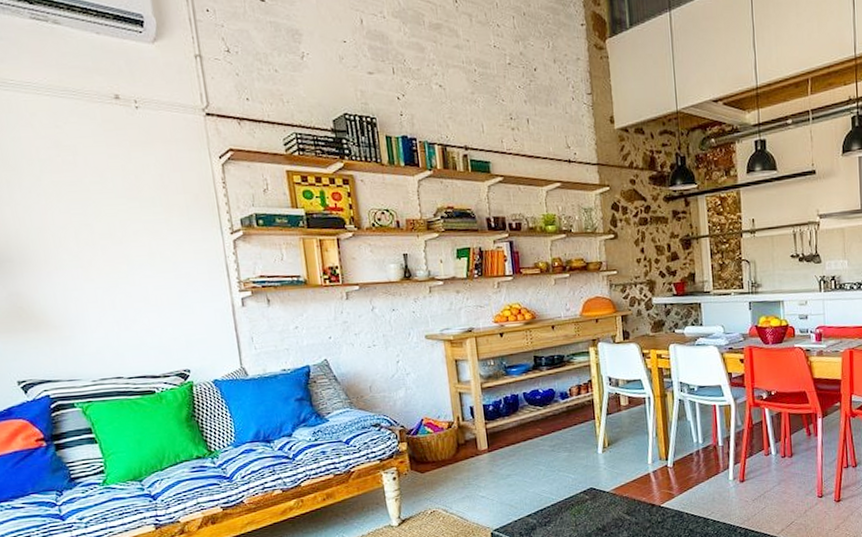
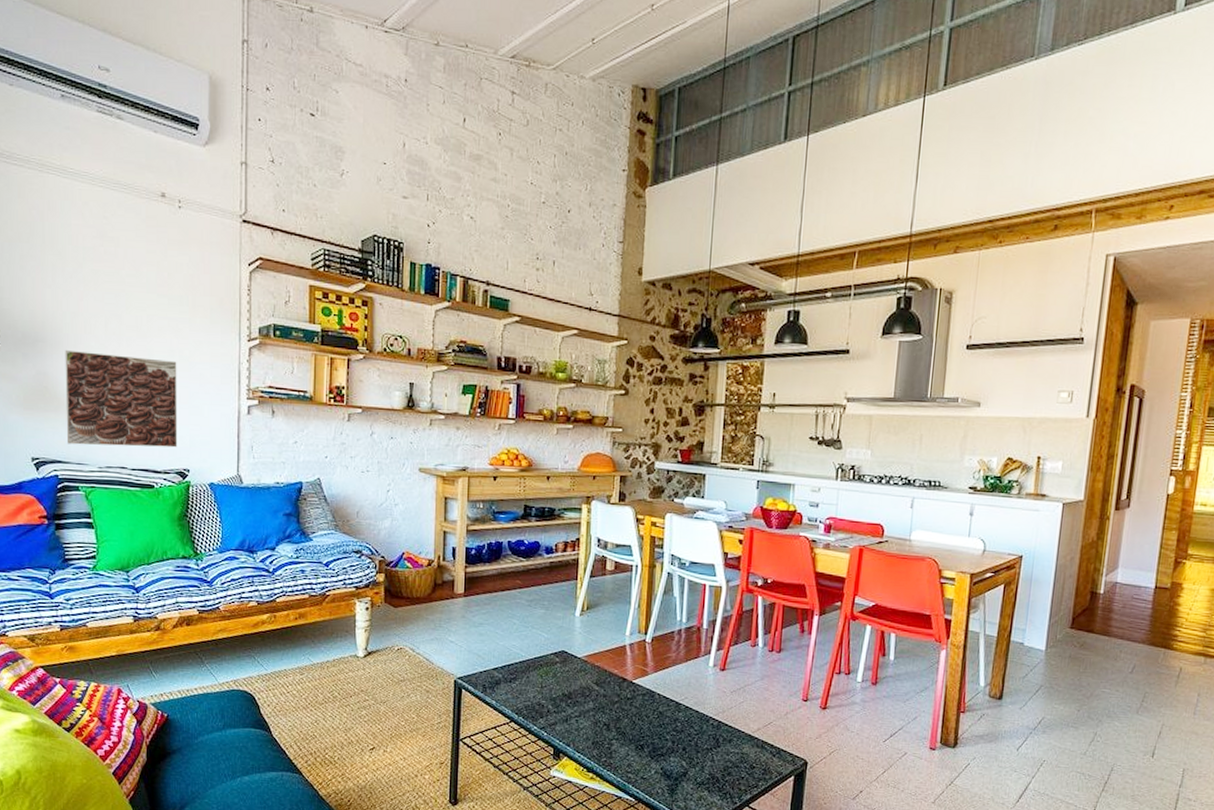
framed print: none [35,263,174,362] -> present [65,349,178,448]

